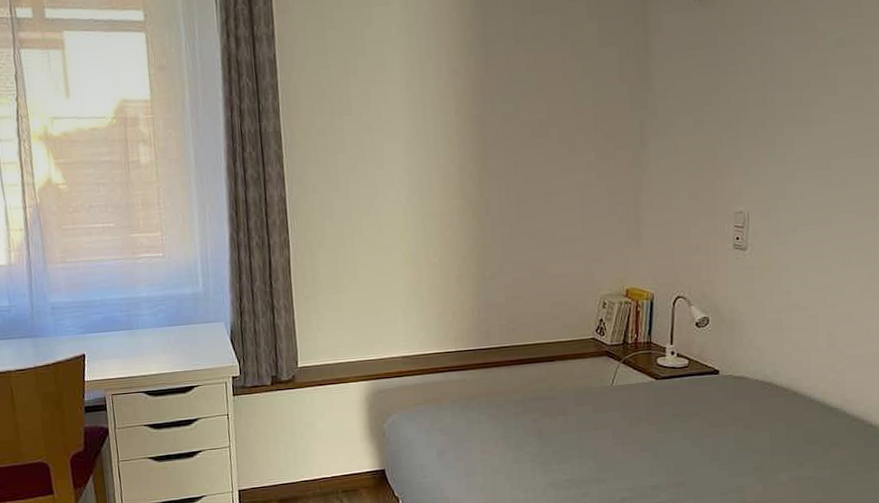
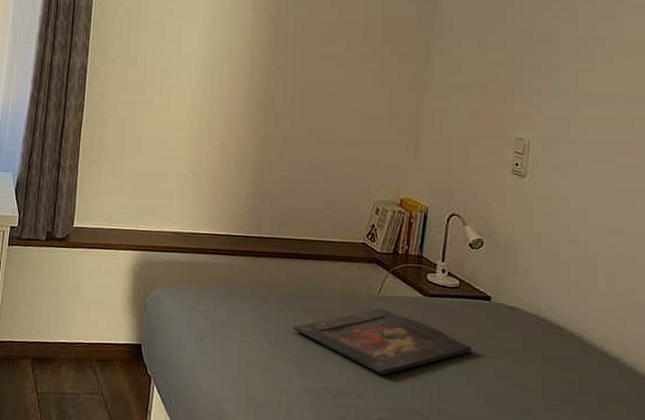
tray: none [531,398,705,460] -> present [292,309,473,376]

